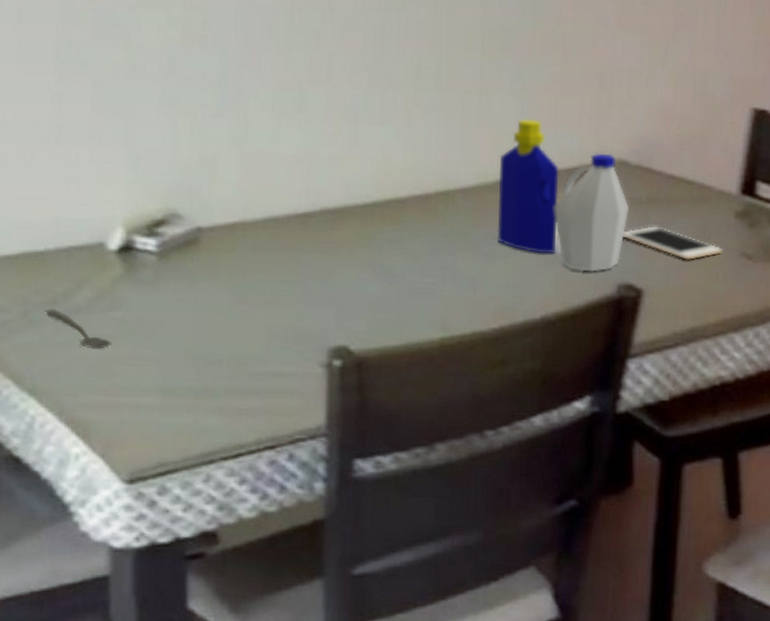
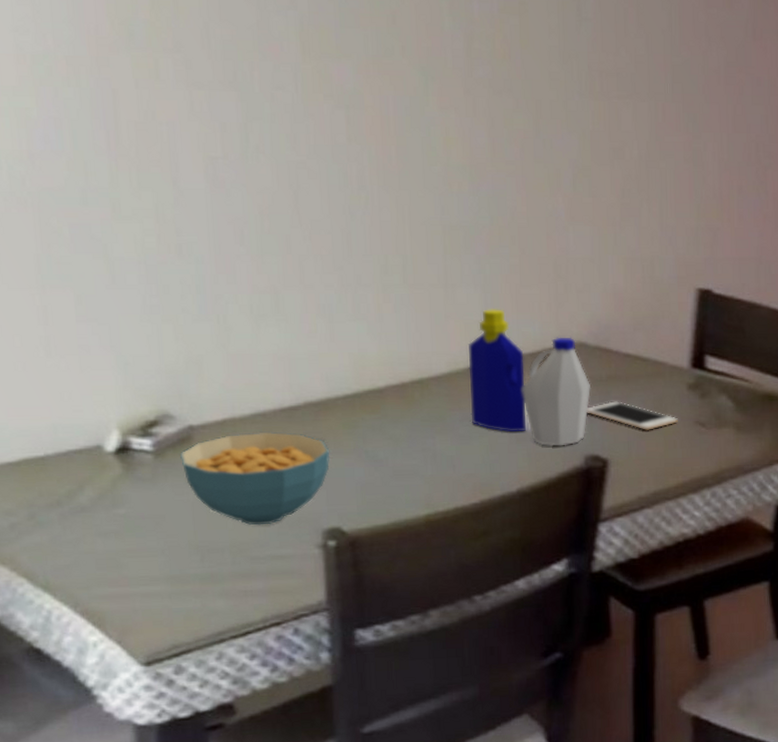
spoon: present [44,309,111,349] -> none [50,510,118,545]
cereal bowl: none [185,238,343,339] -> present [180,431,330,526]

